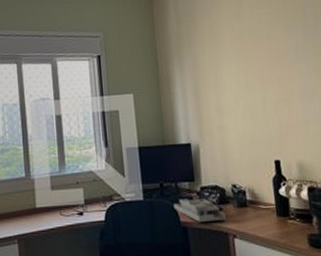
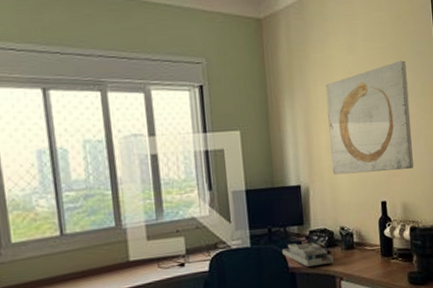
wall art: none [213,23,309,134] -> present [325,60,414,175]

